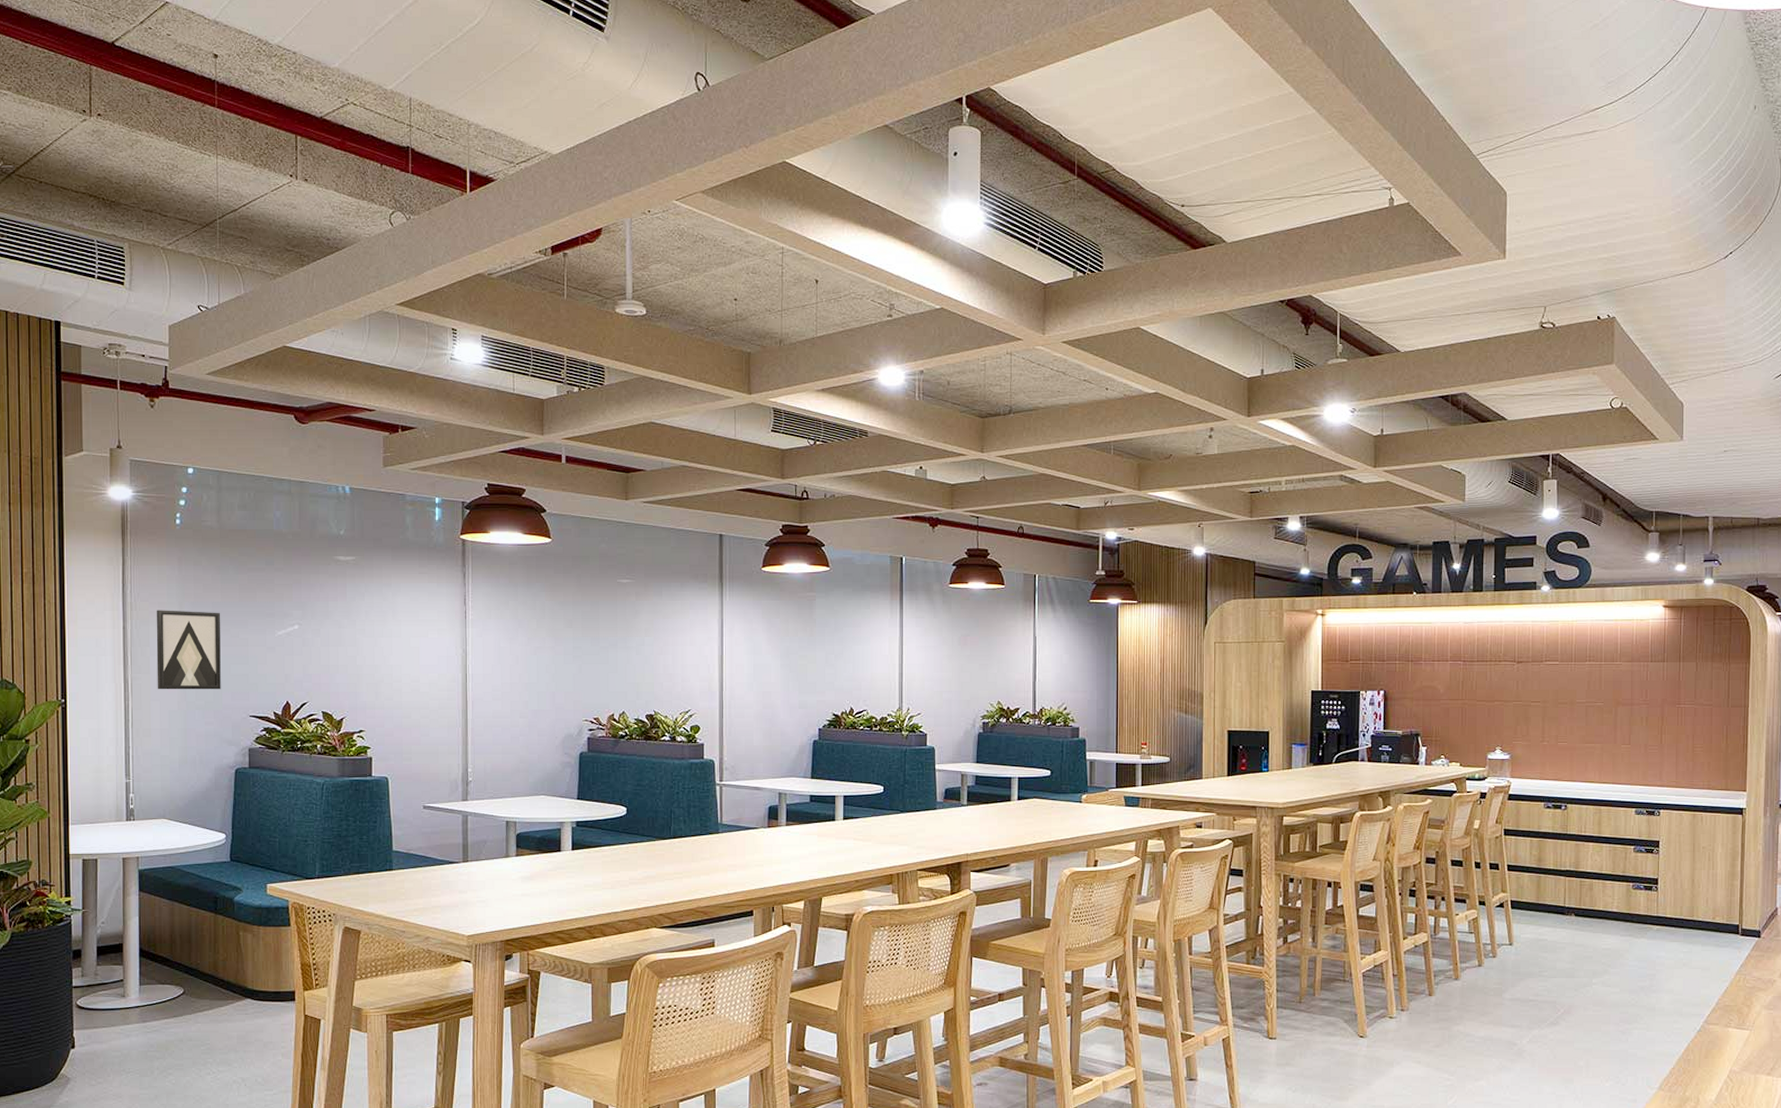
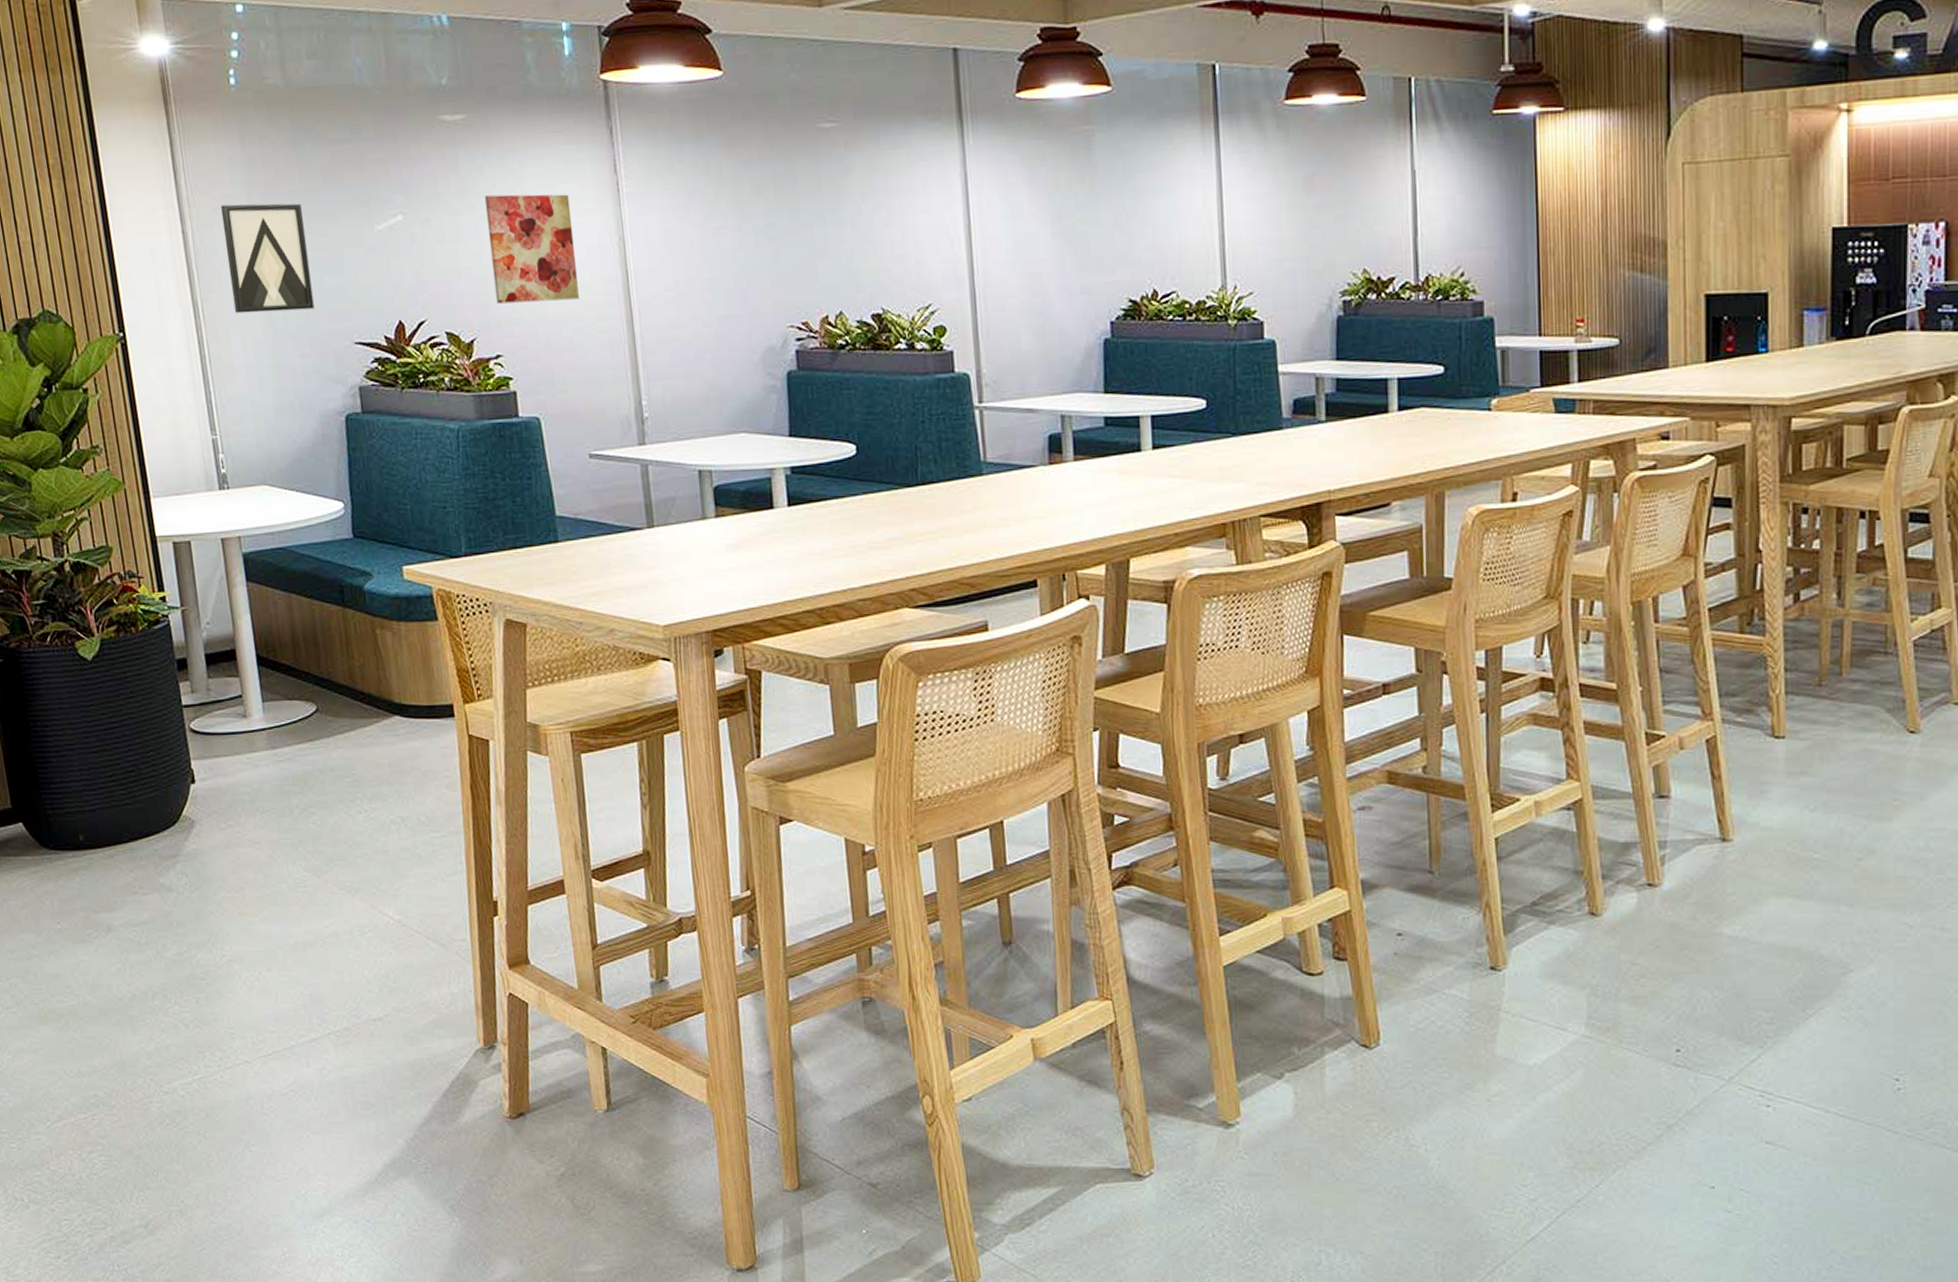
wall art: none [363,615,429,693] -> present [484,194,579,304]

